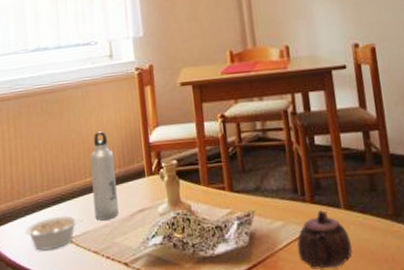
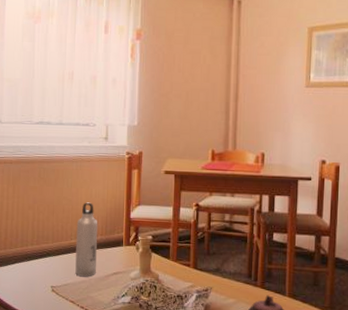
legume: present [25,214,83,251] -> none [13,267,64,295]

